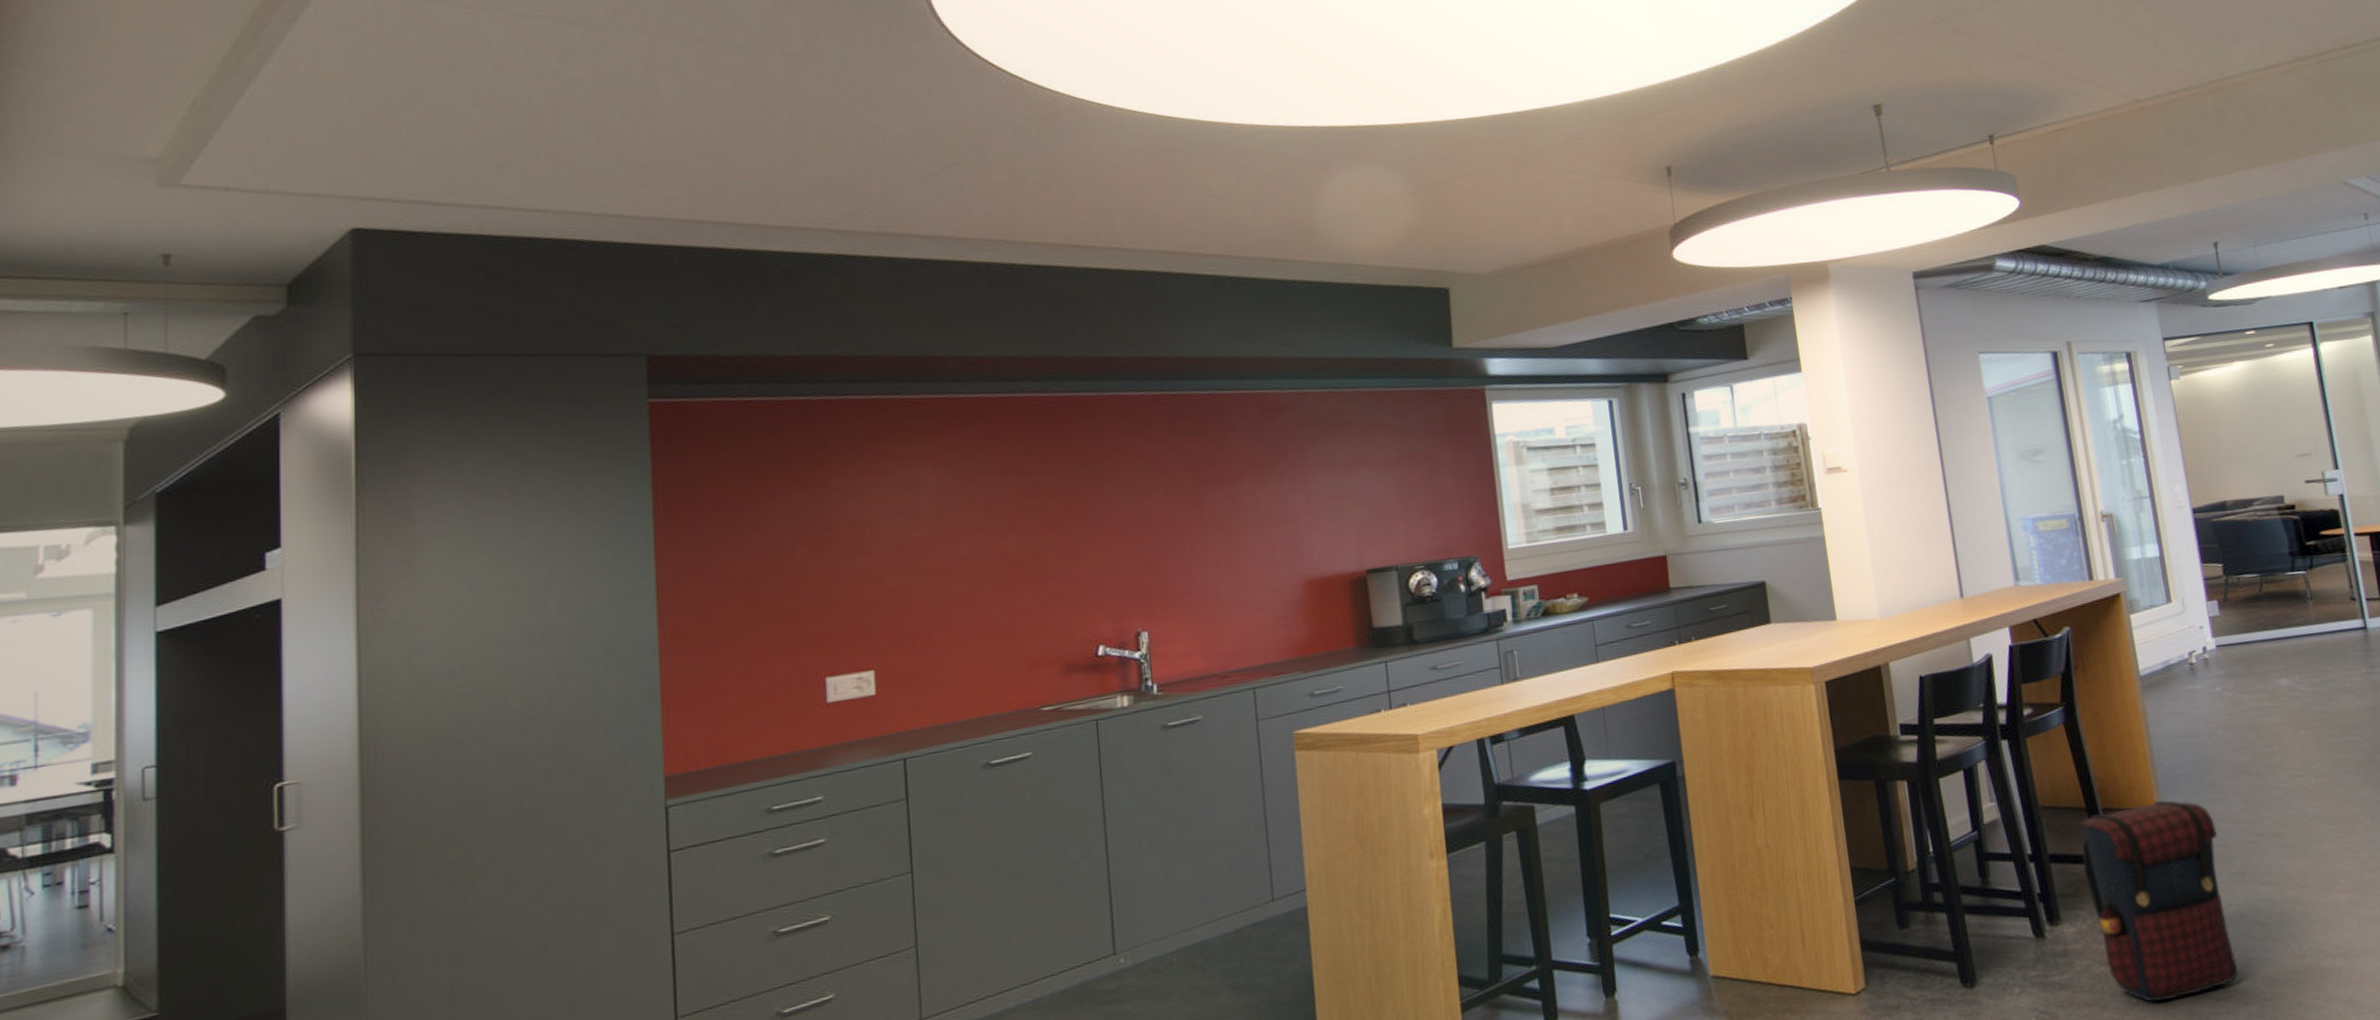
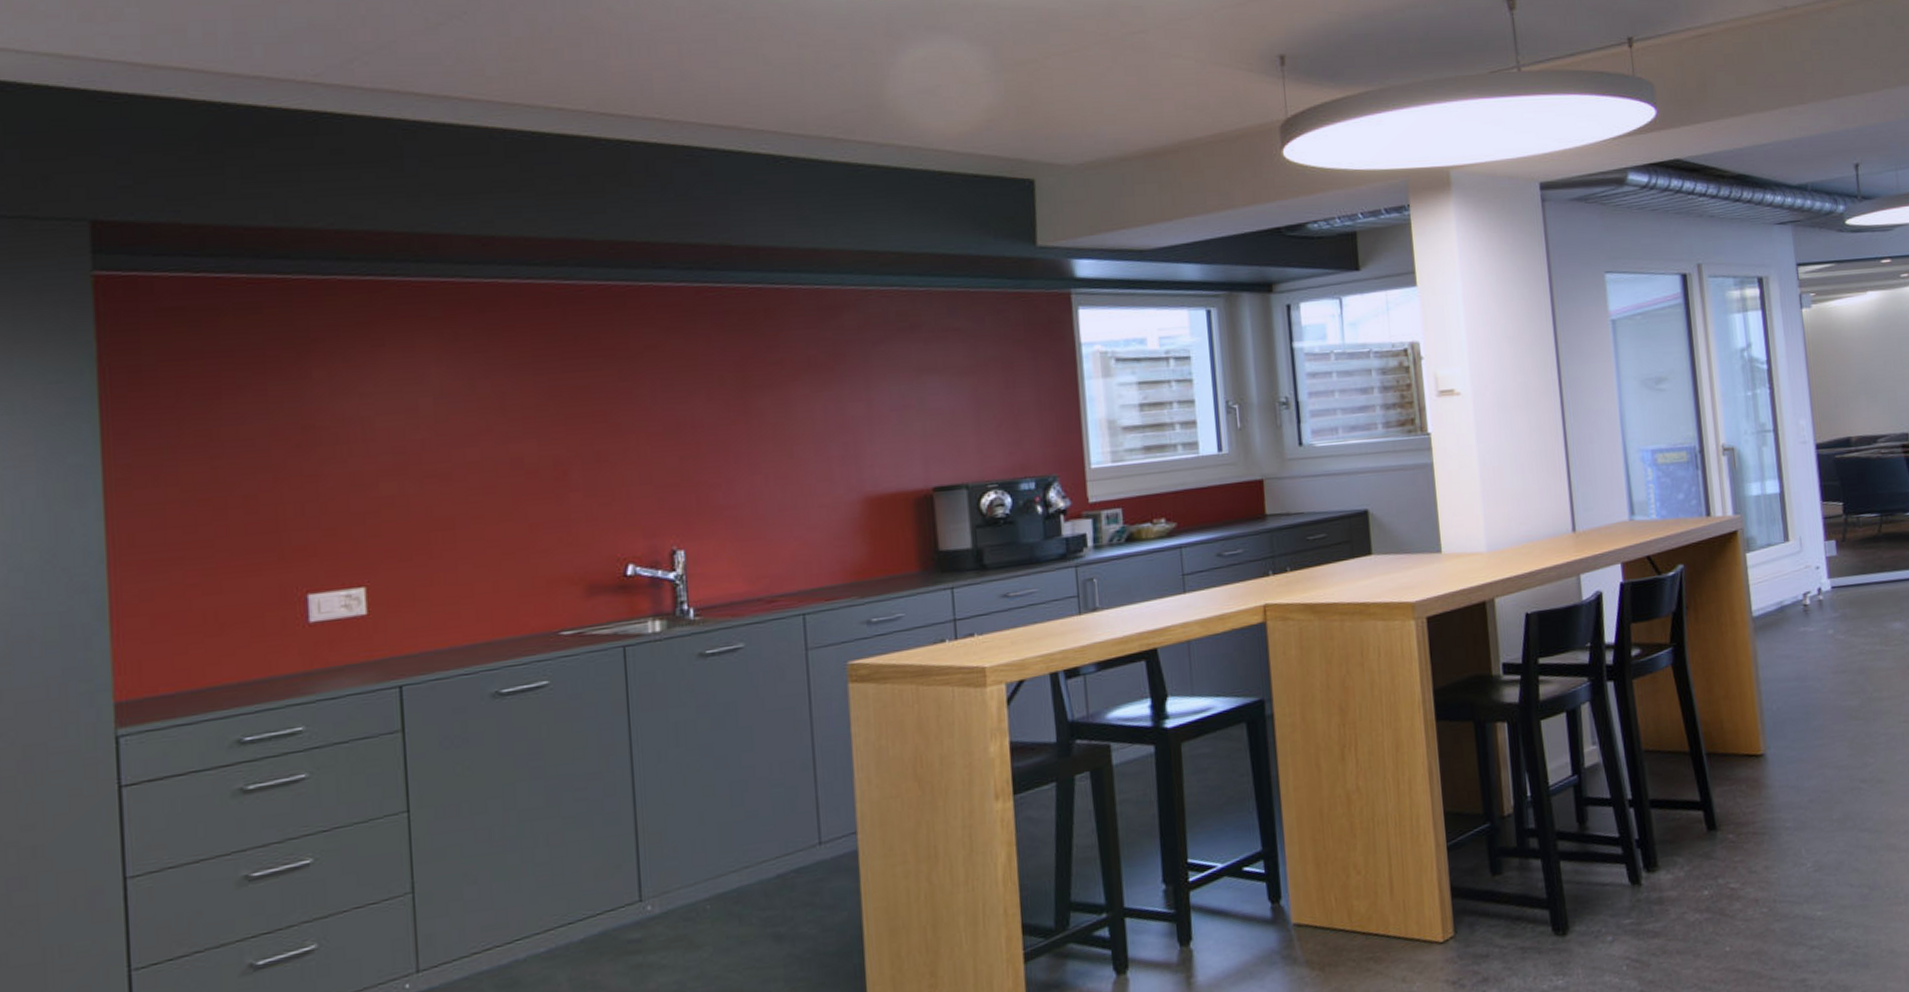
satchel: present [2079,800,2239,1003] -> none [1682,745,1834,950]

